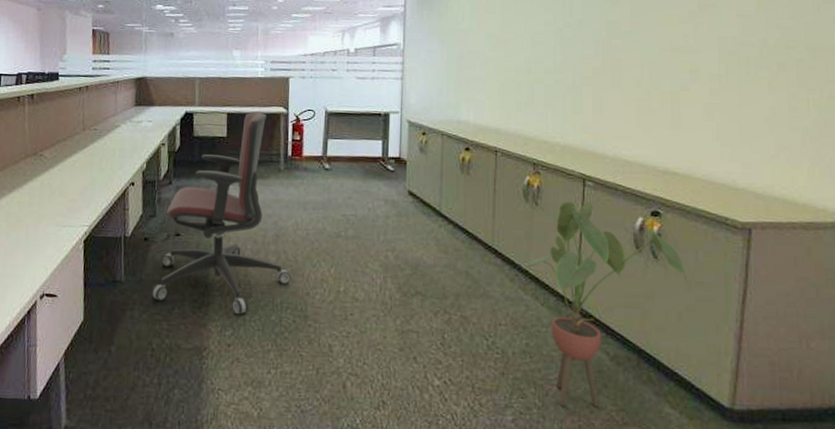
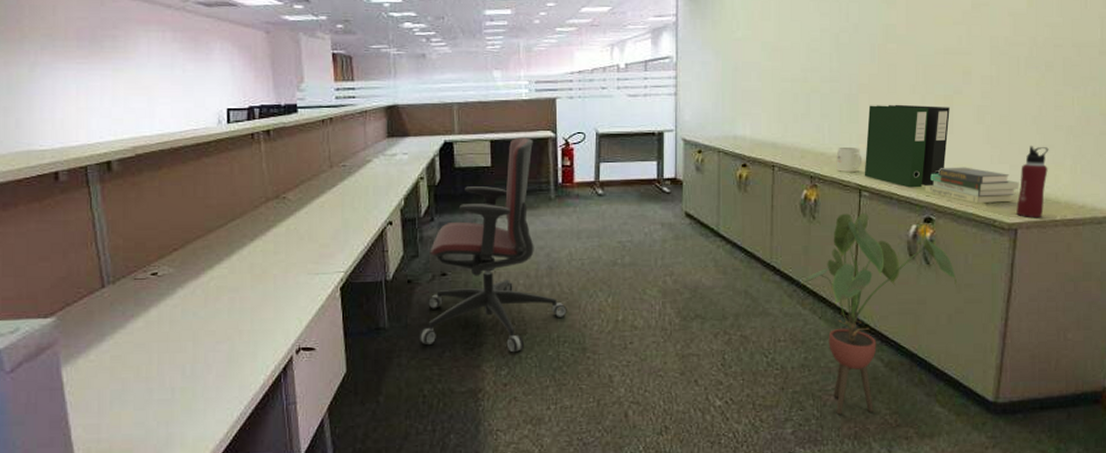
mug: none [560,136,585,162] -> present [836,146,861,173]
binder: none [588,97,677,181] -> present [864,104,950,188]
books: none [651,162,753,201] -> present [924,167,1020,204]
water bottle: none [750,145,784,218] -> present [1016,146,1049,217]

